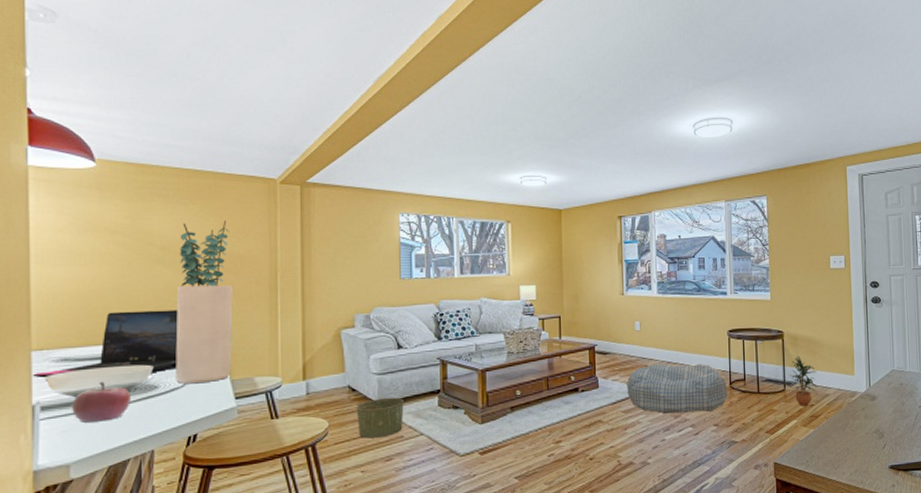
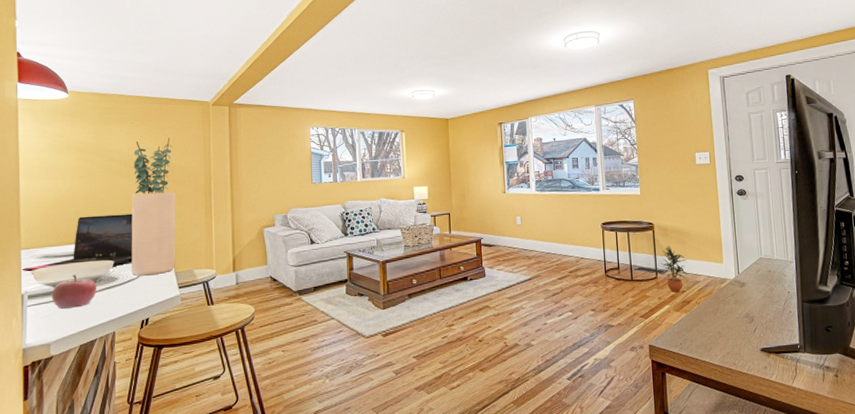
basket: present [356,397,404,439] -> none [277,286,317,322]
dog bed: present [627,363,728,414] -> none [510,254,603,300]

